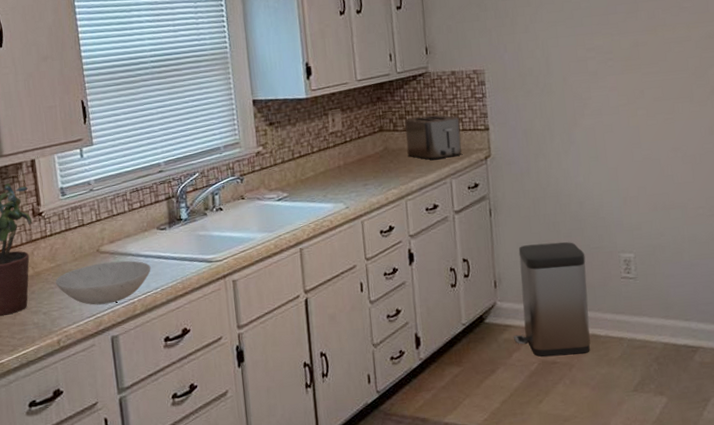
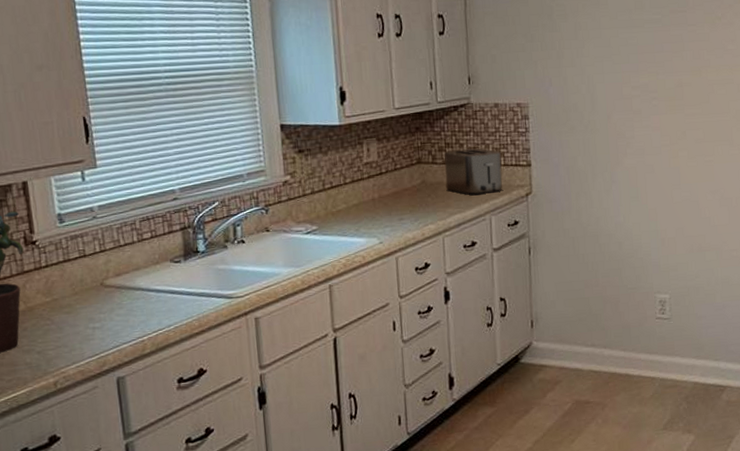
bowl: present [55,260,151,305] -> none [51,295,163,344]
pedal bin: present [514,241,591,357] -> none [549,281,624,397]

